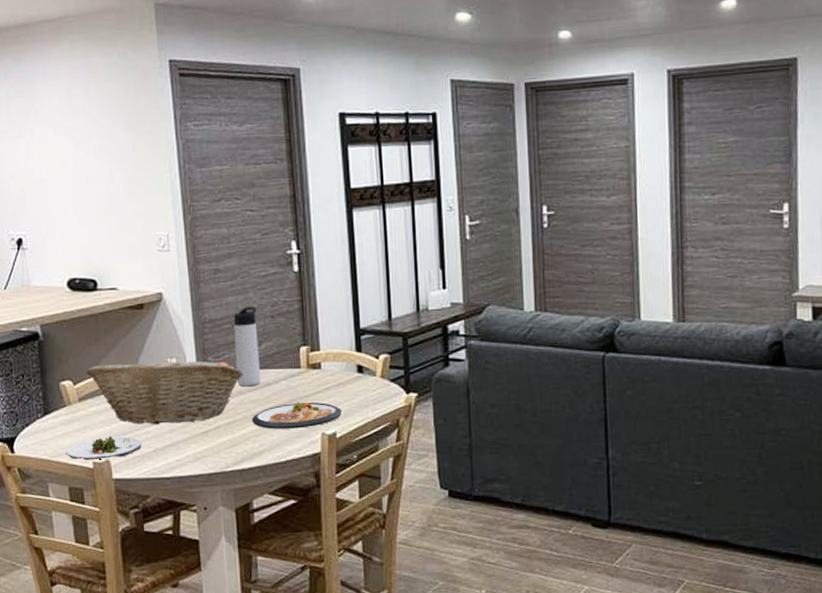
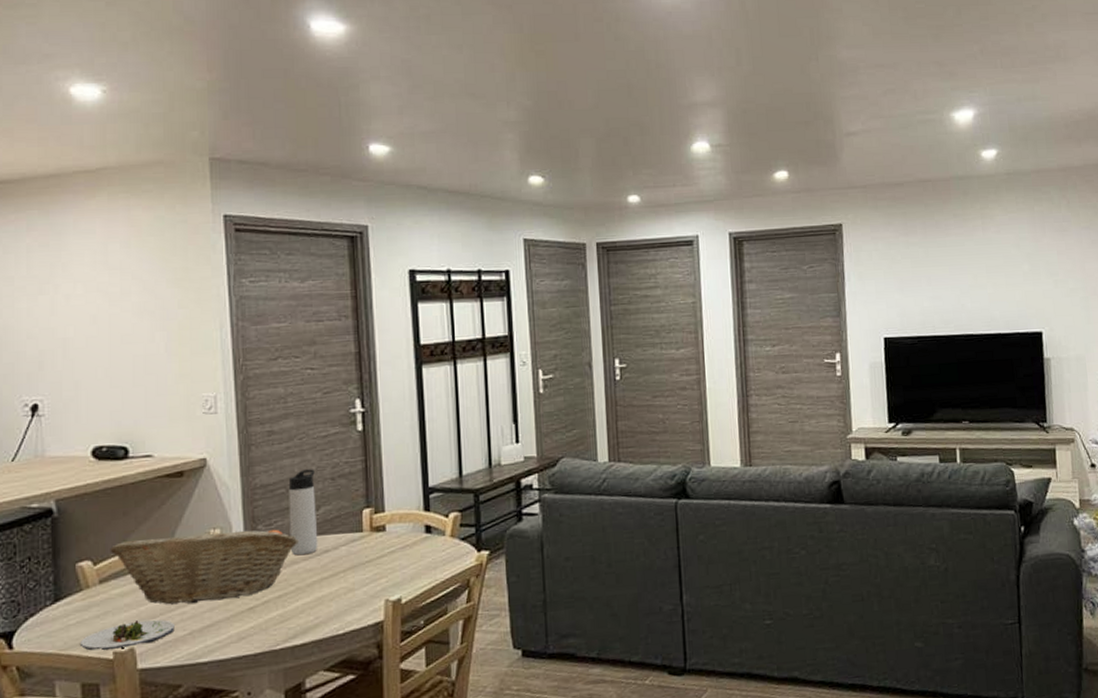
dish: present [252,402,342,429] -> none [307,567,408,600]

